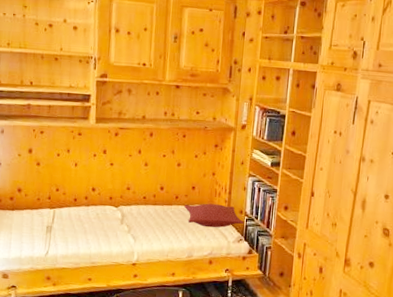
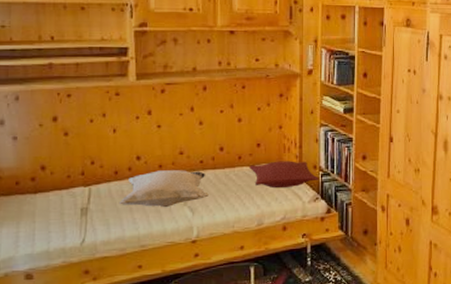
cushion: none [76,201,149,234] -> present [118,170,209,208]

